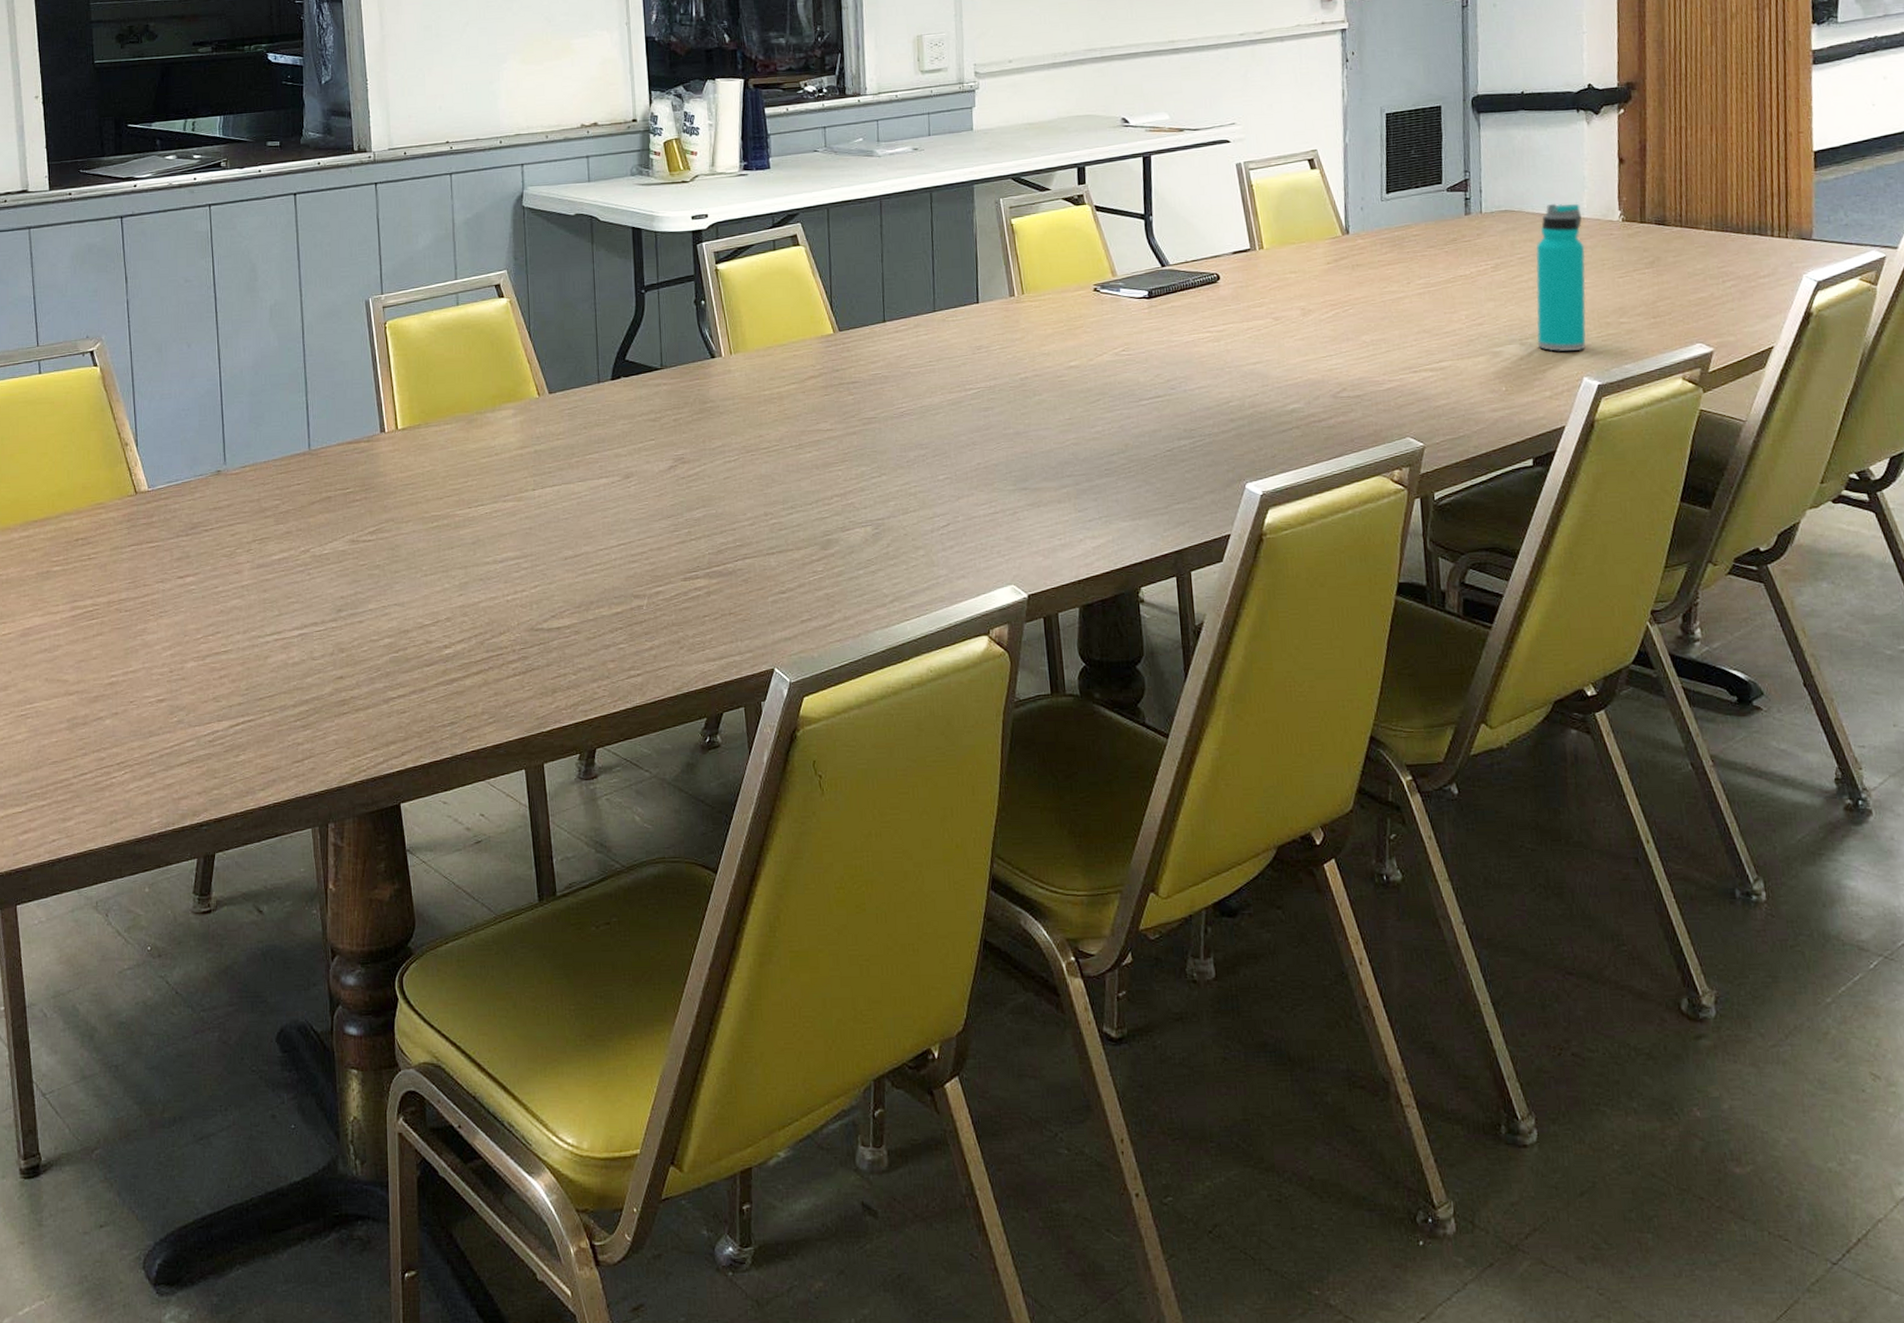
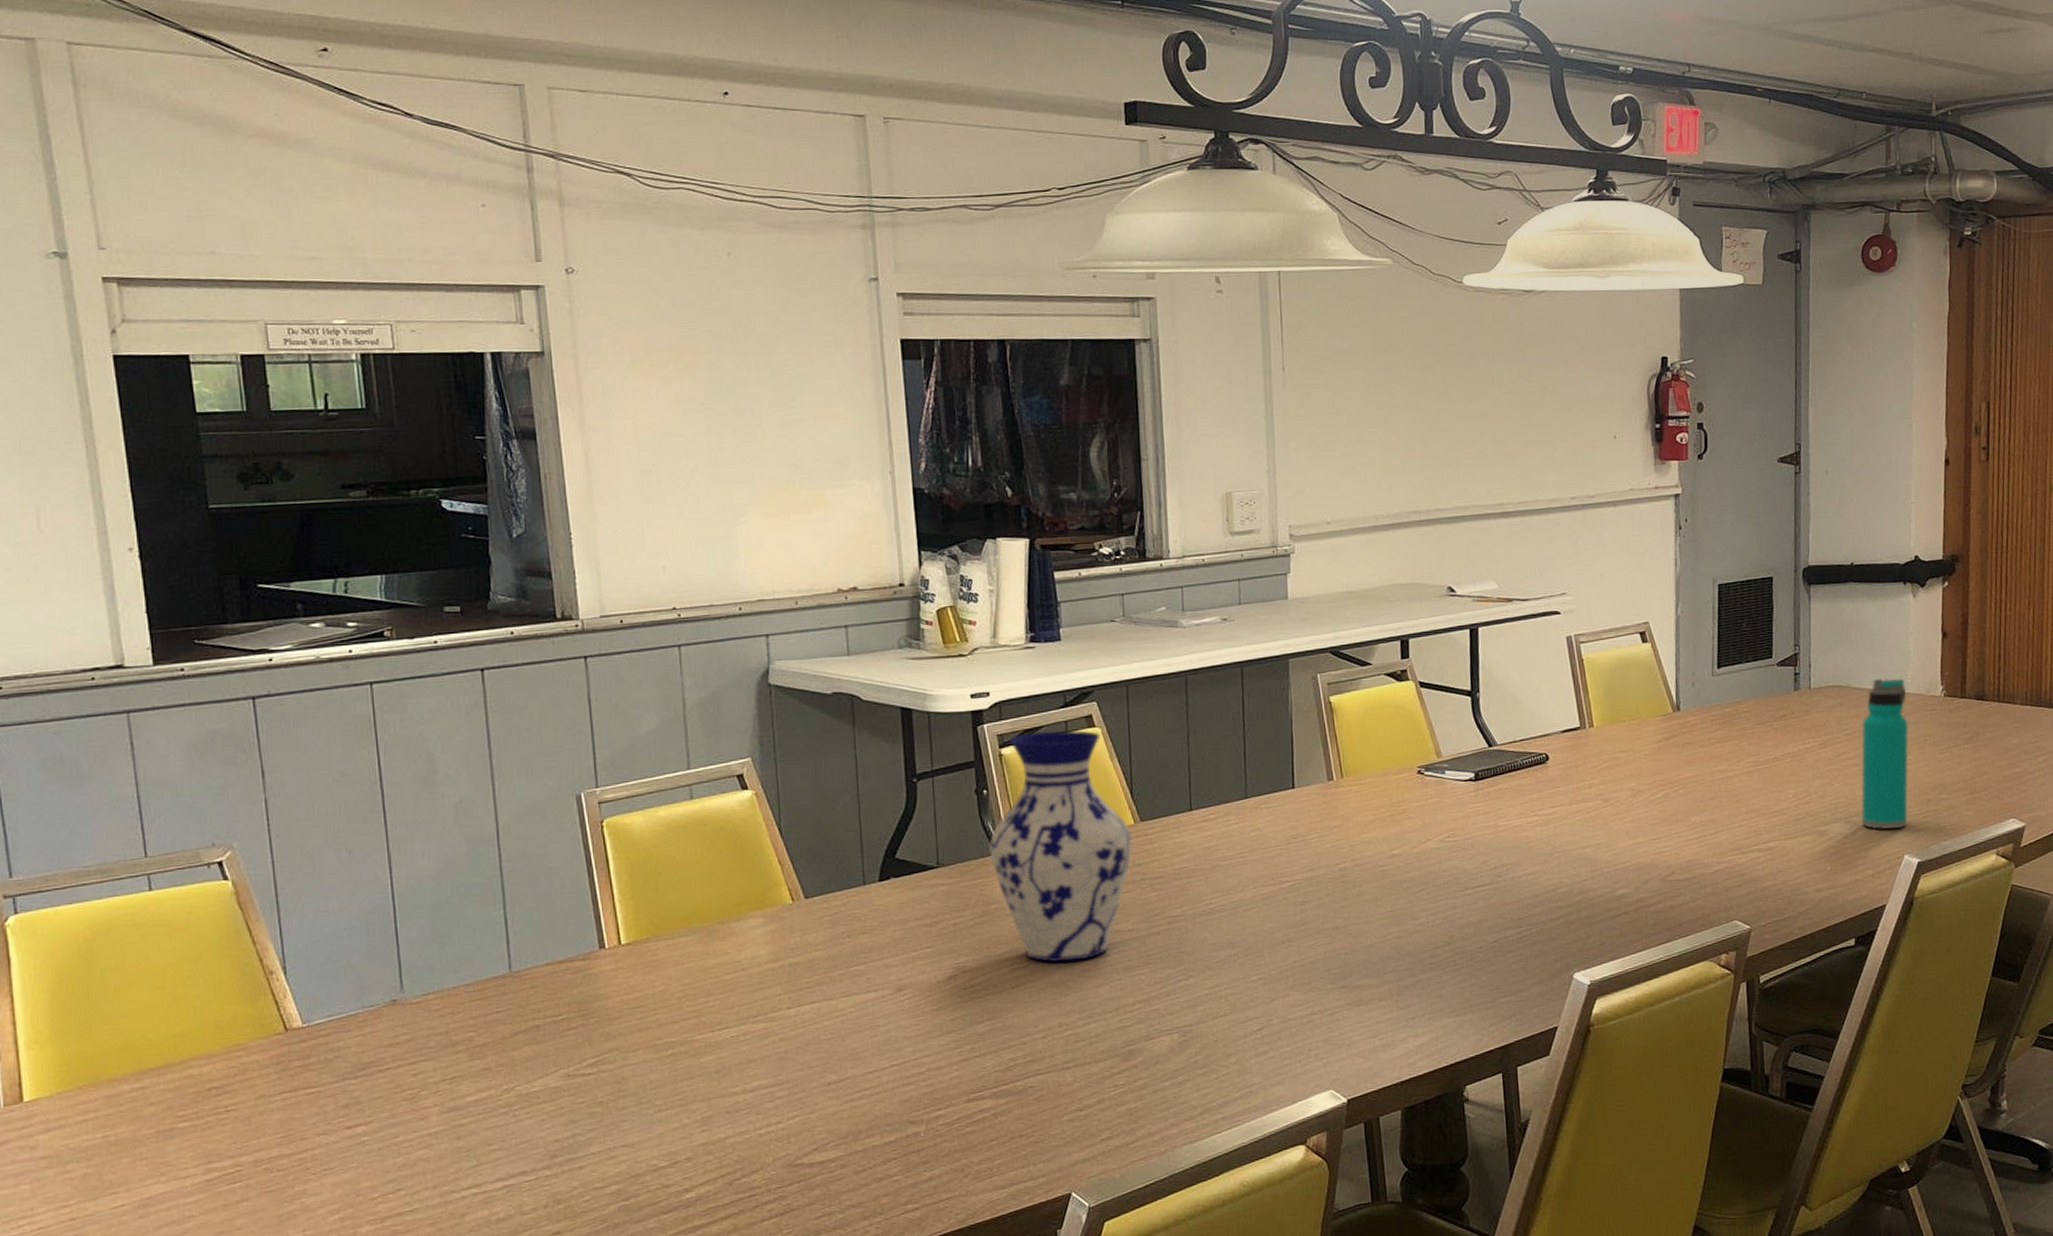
vase: none [706,248,831,457] -> present [989,730,1132,963]

